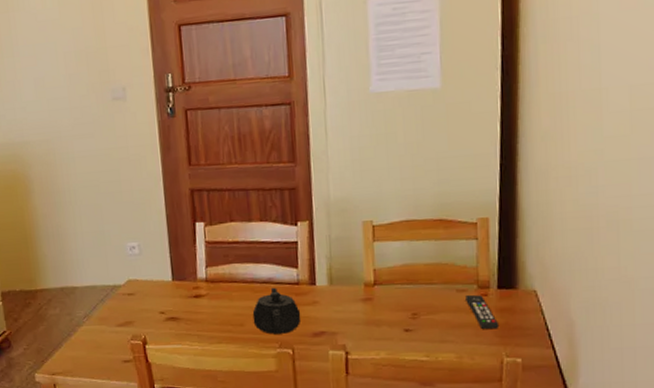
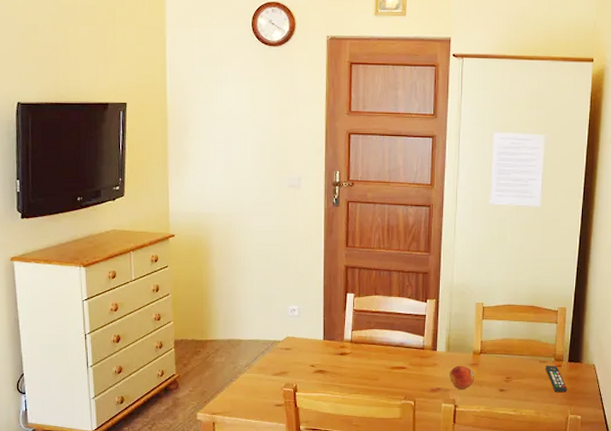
teapot: present [252,287,302,334] -> none [385,350,423,388]
fruit: none [335,301,369,333] -> present [450,365,474,390]

